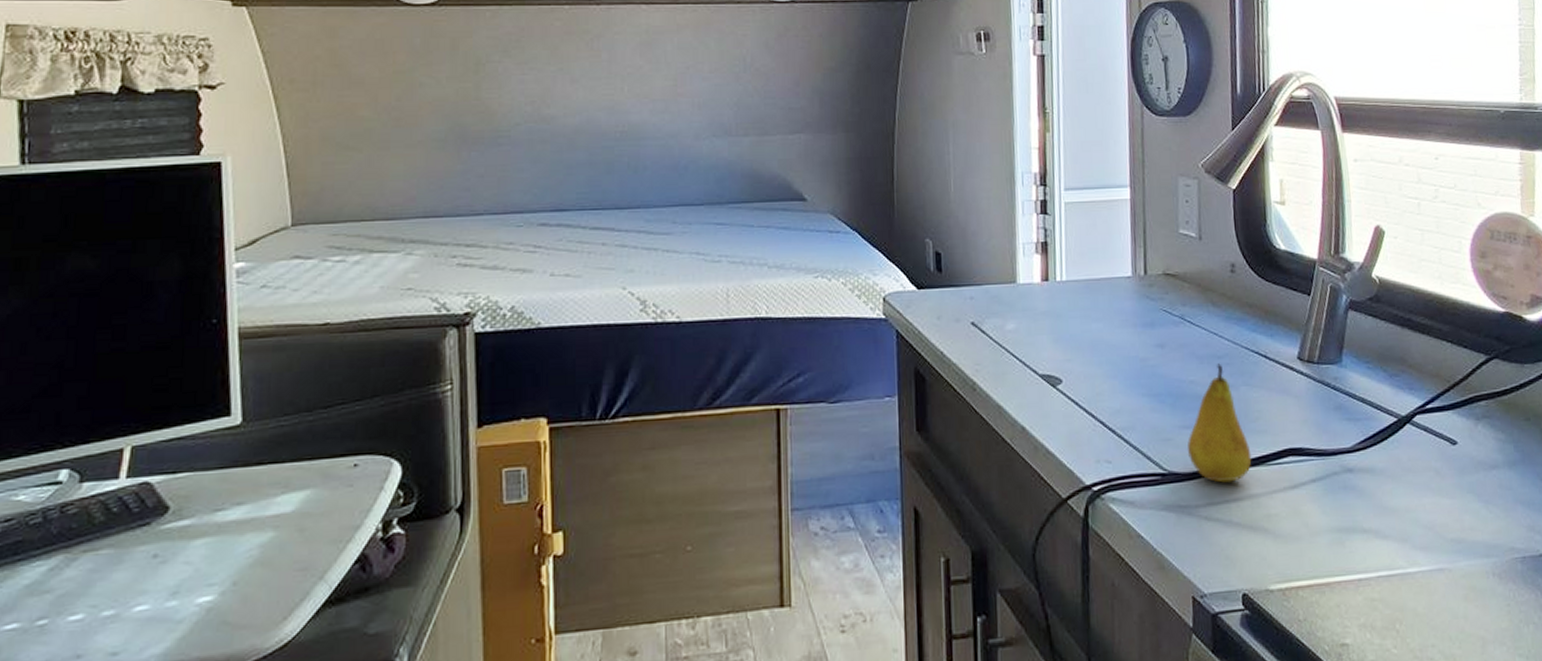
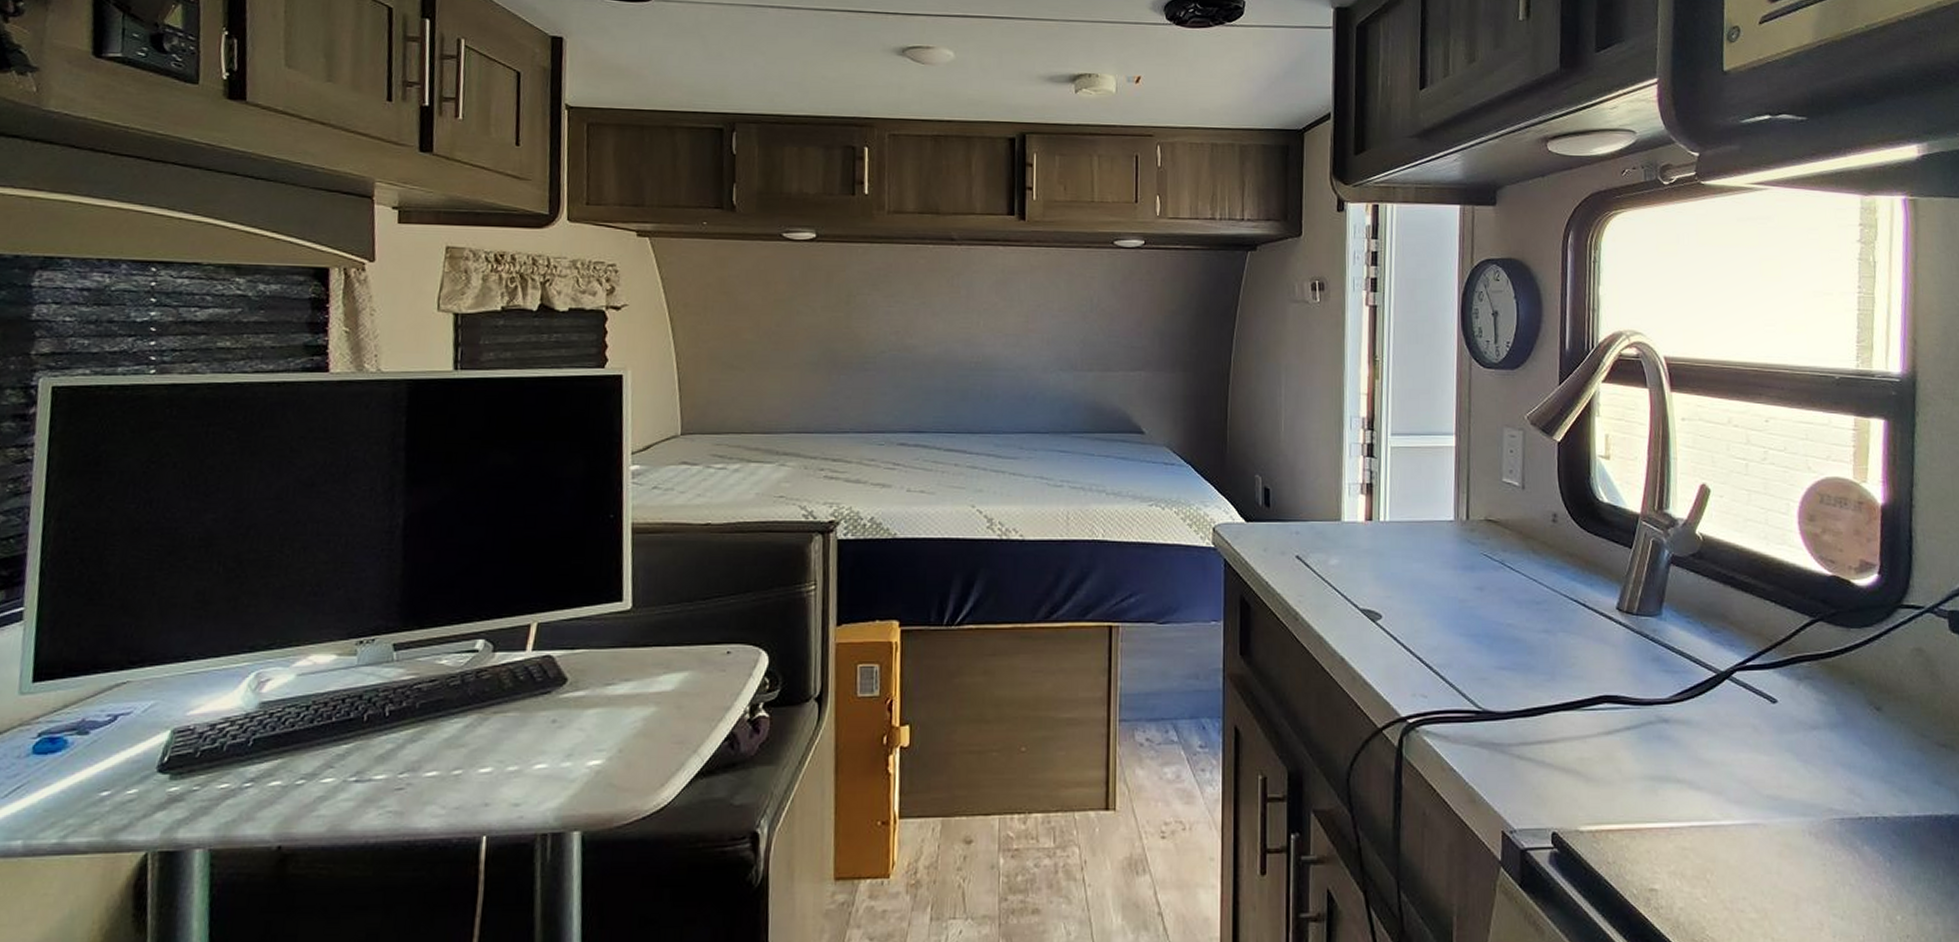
fruit: present [1187,363,1252,483] -> none [1502,609,1567,724]

